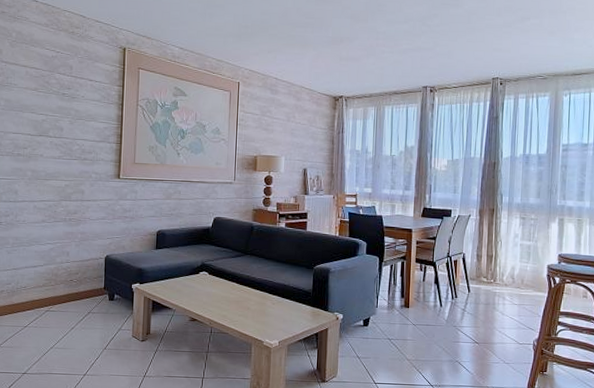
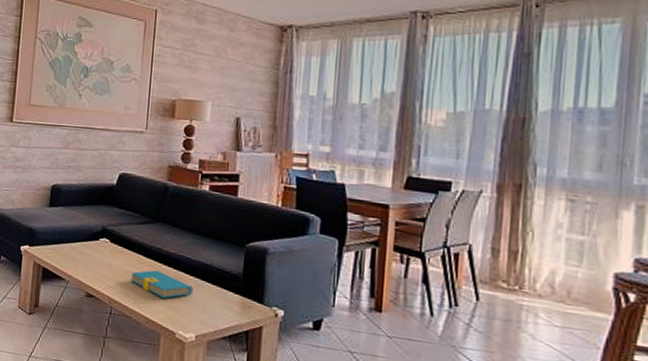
book: none [226,293,276,315] -> present [131,270,193,298]

